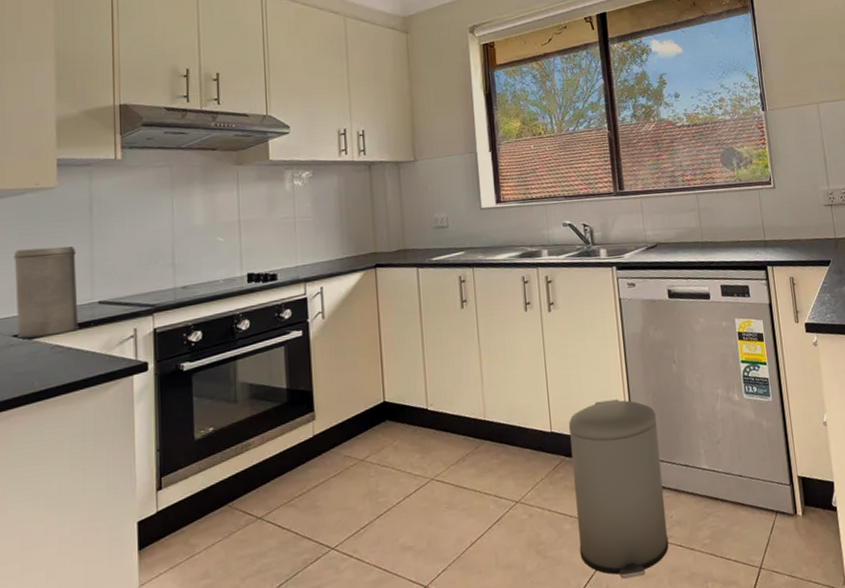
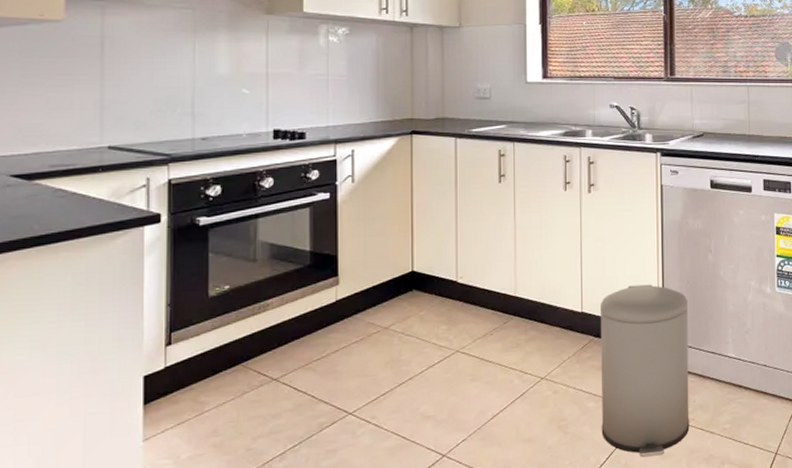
canister: present [14,246,80,339] -> none [13,84,86,180]

